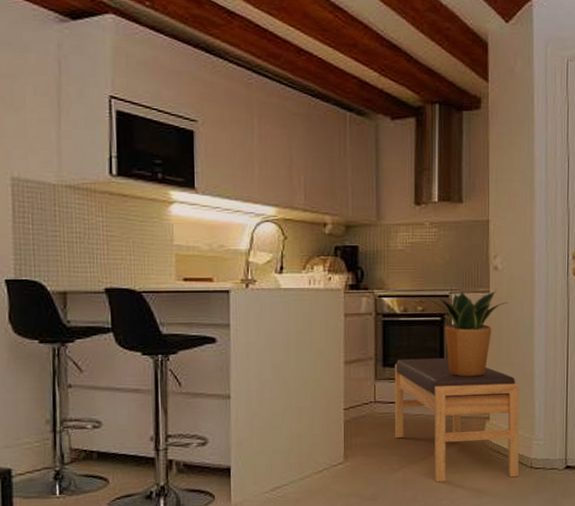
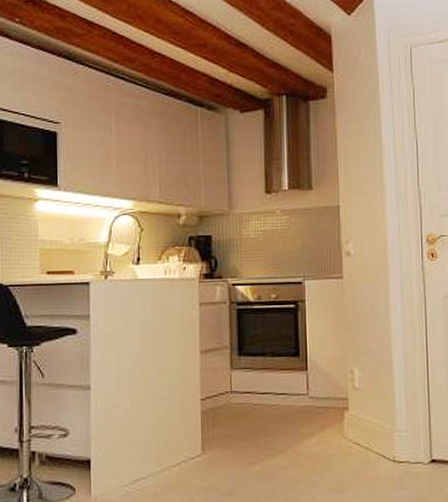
bench: present [394,357,520,482] -> none [249,345,382,477]
potted plant: present [427,291,508,377] -> none [280,277,363,366]

